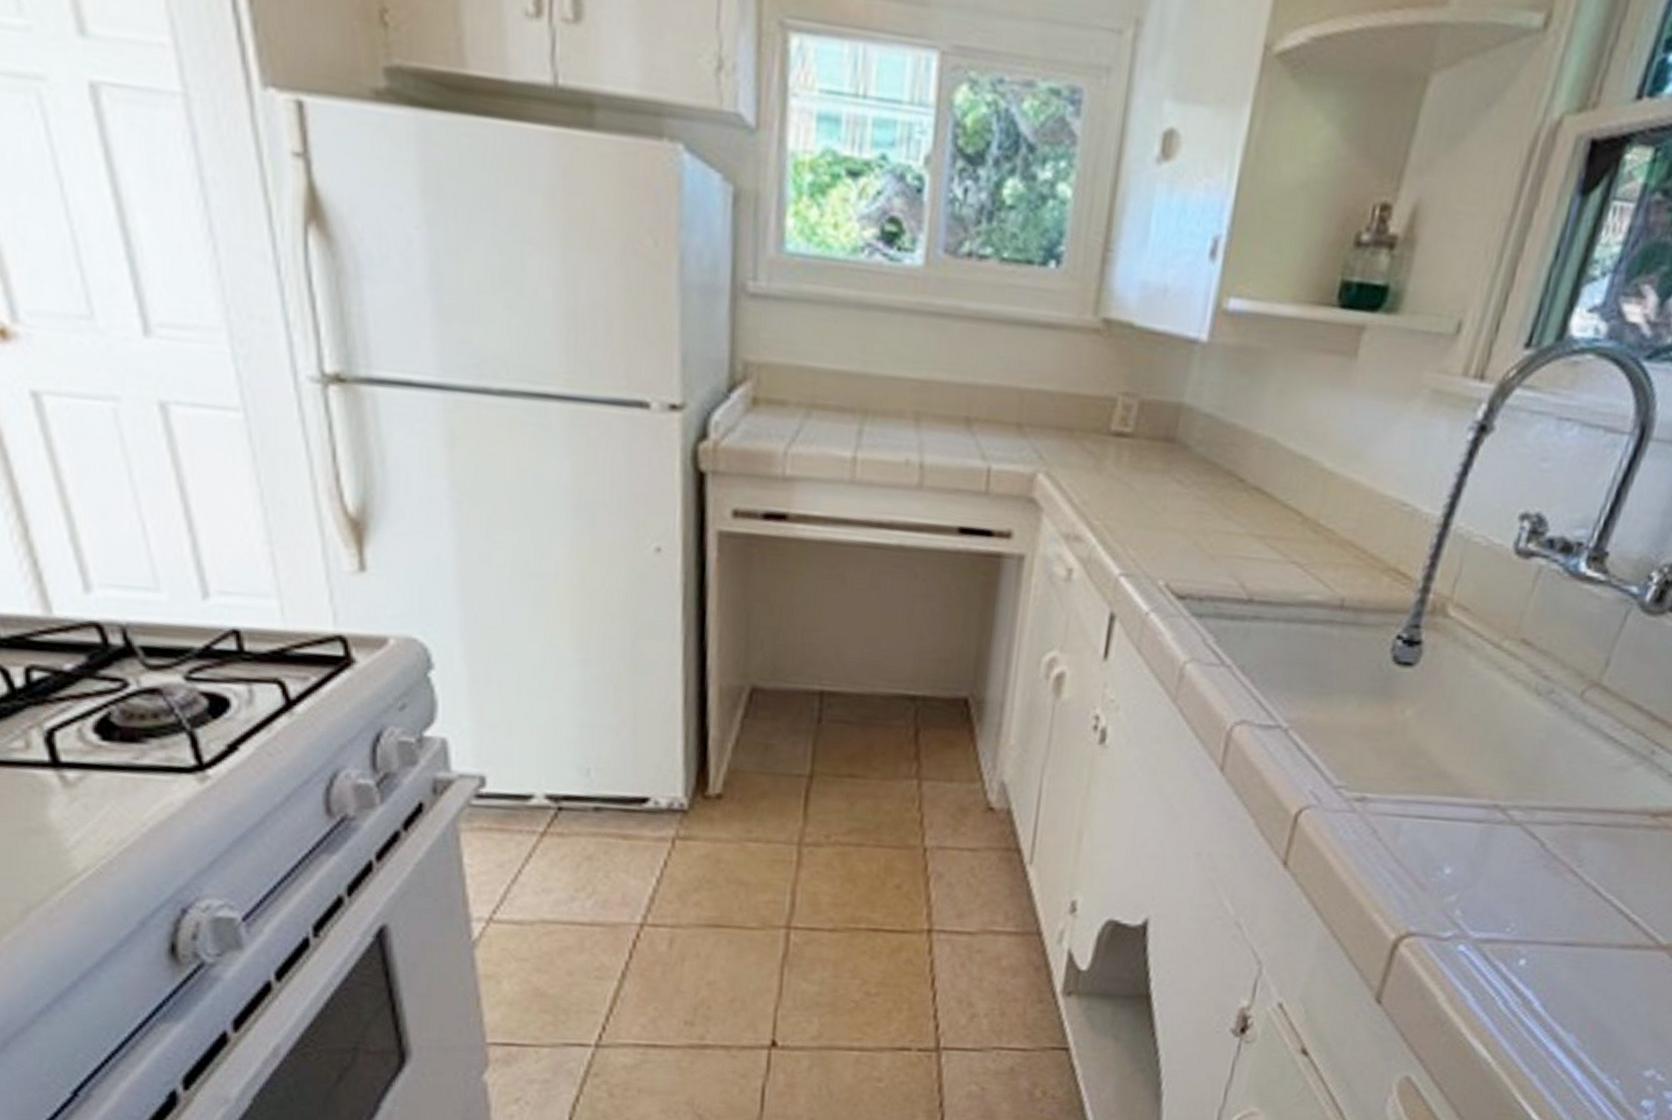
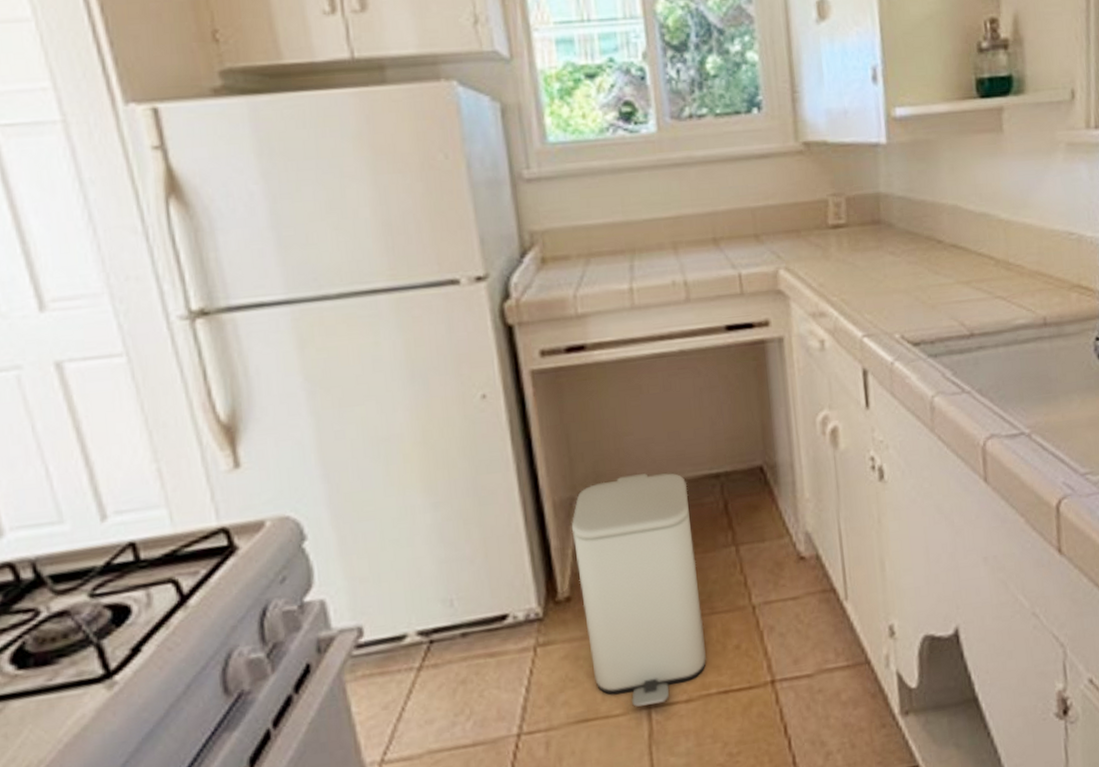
pedal bin: none [734,675,877,927] -> present [571,473,707,708]

